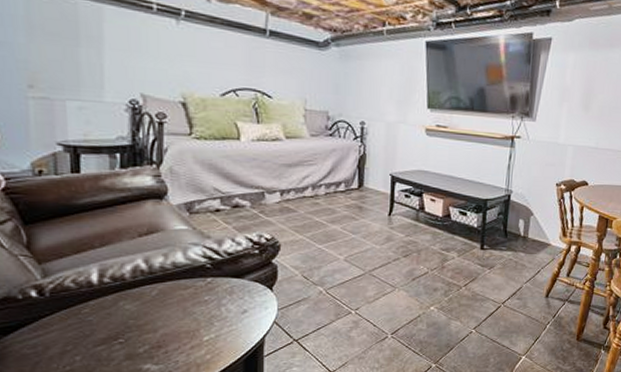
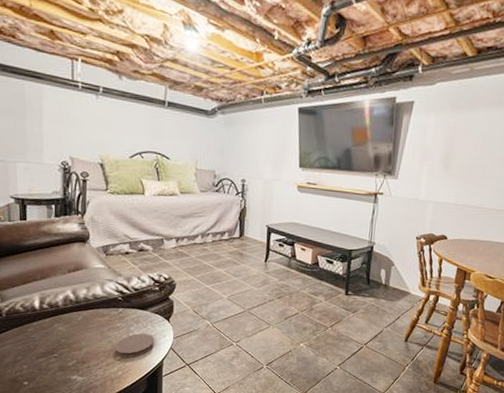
coaster: none [201,306,254,337] -> present [114,333,155,358]

